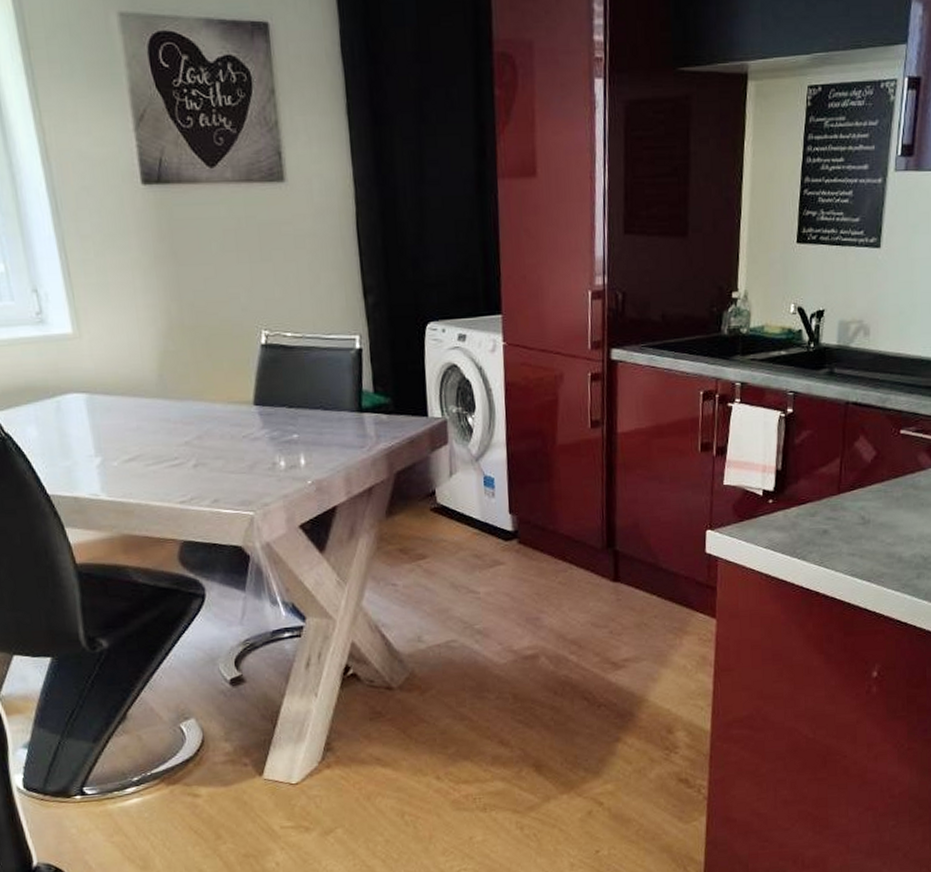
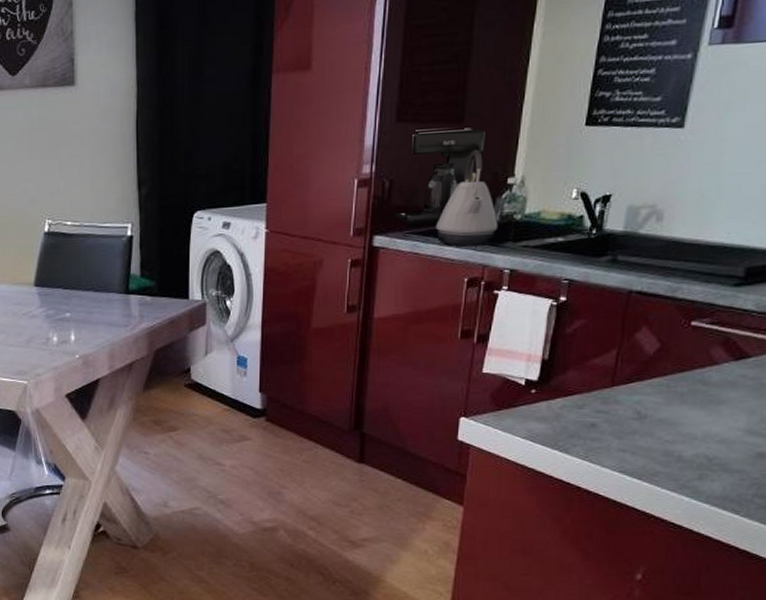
coffee maker: none [629,241,709,340] -> present [394,128,485,227]
kettle: none [670,263,727,360] -> present [436,149,498,247]

